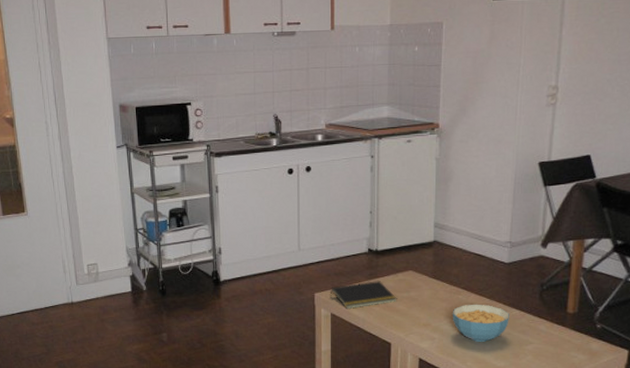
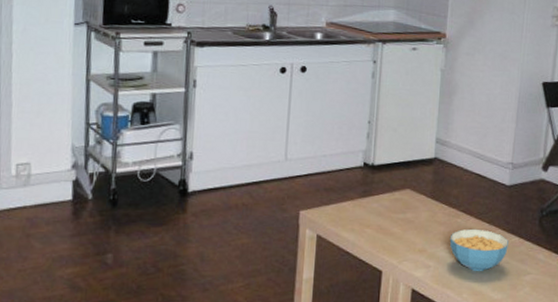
notepad: present [331,281,397,310] -> none [318,199,392,231]

